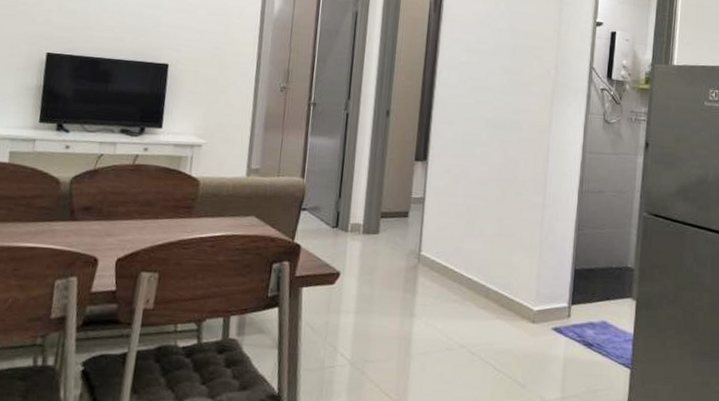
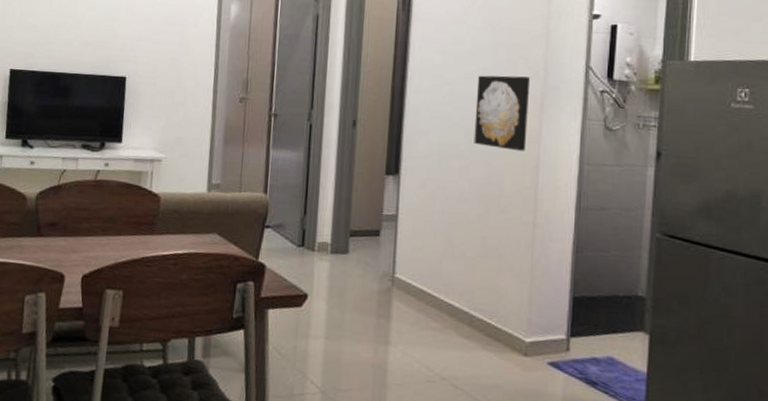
wall art: none [493,72,544,141] -> present [474,75,531,152]

